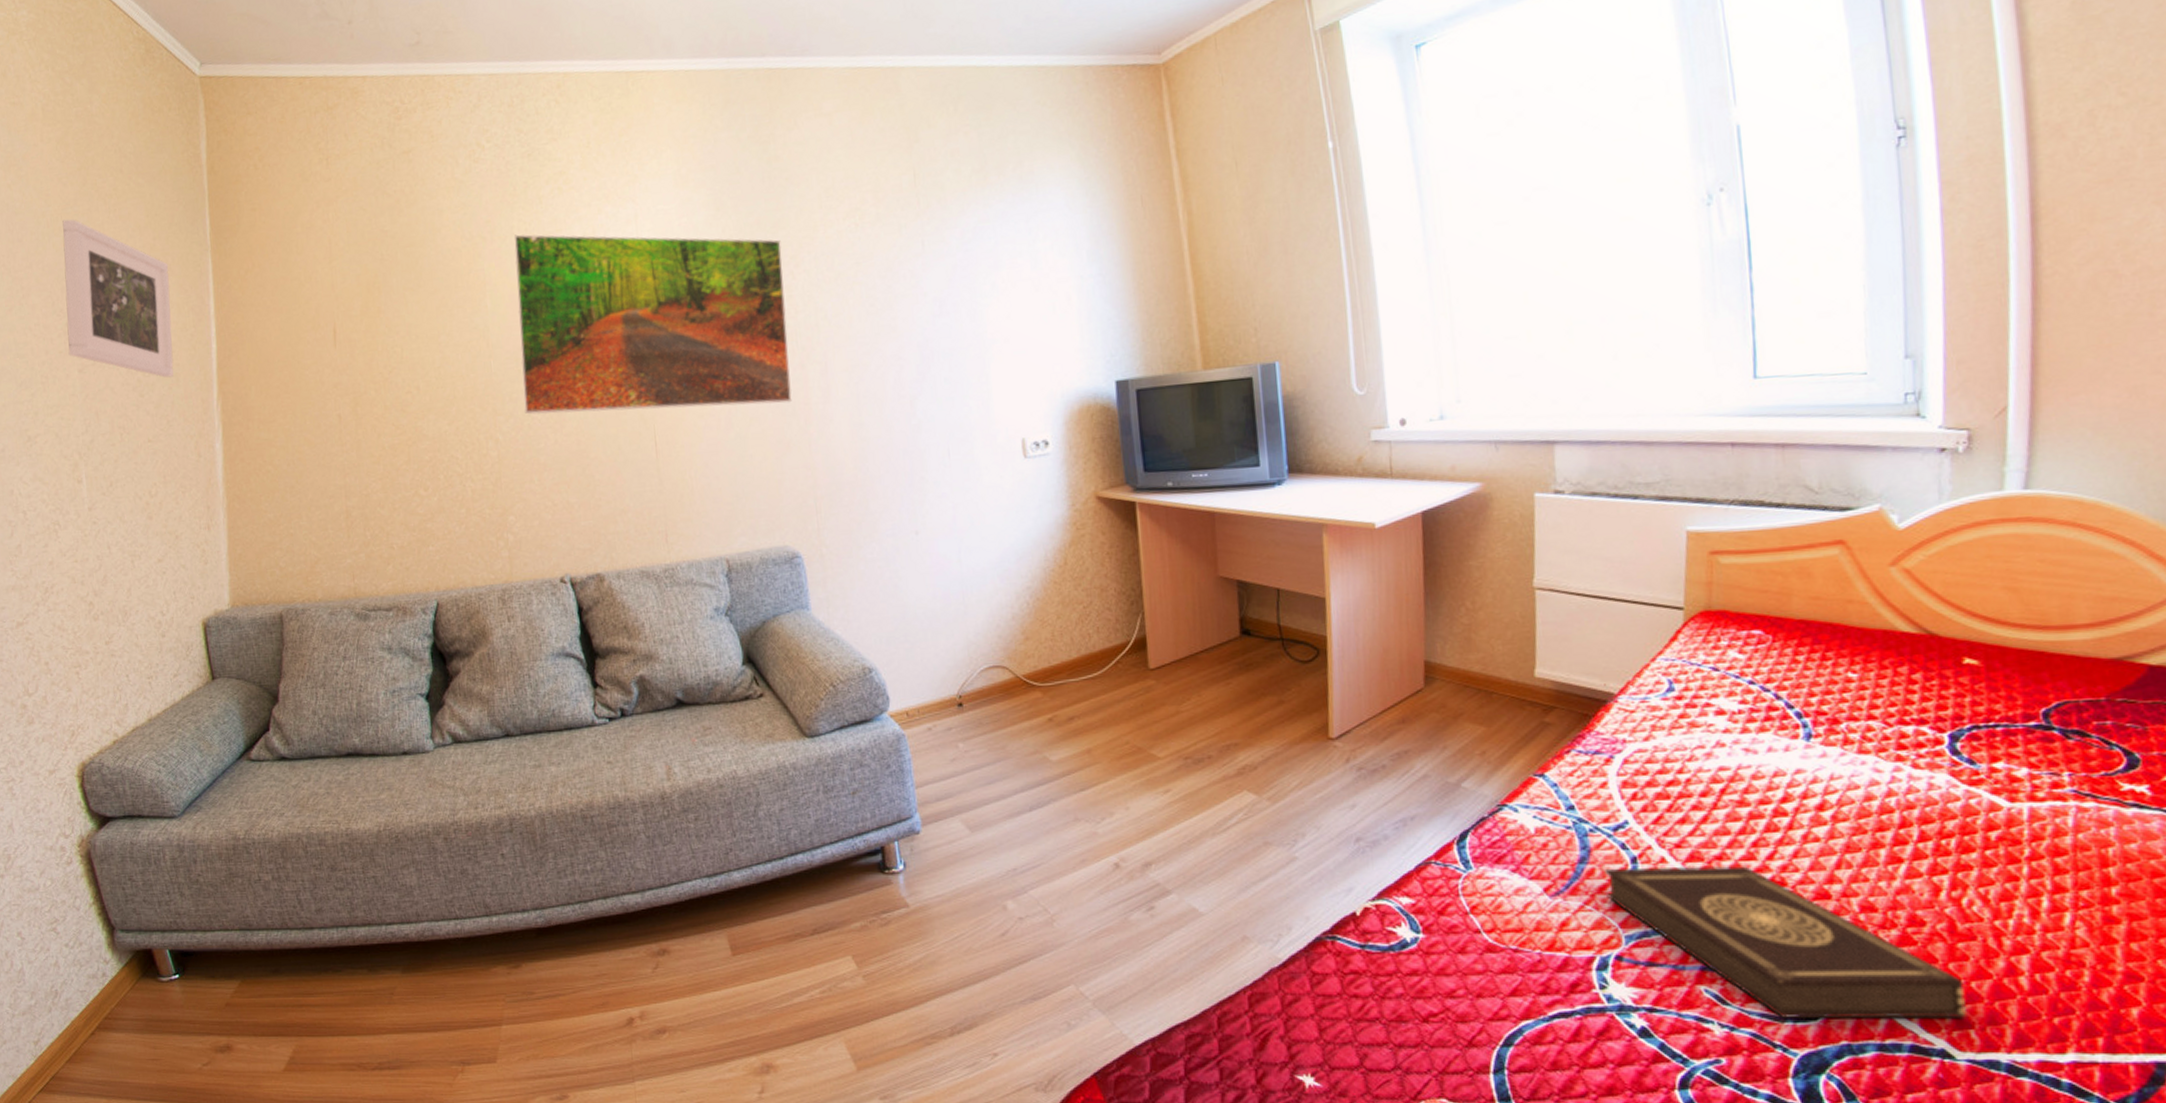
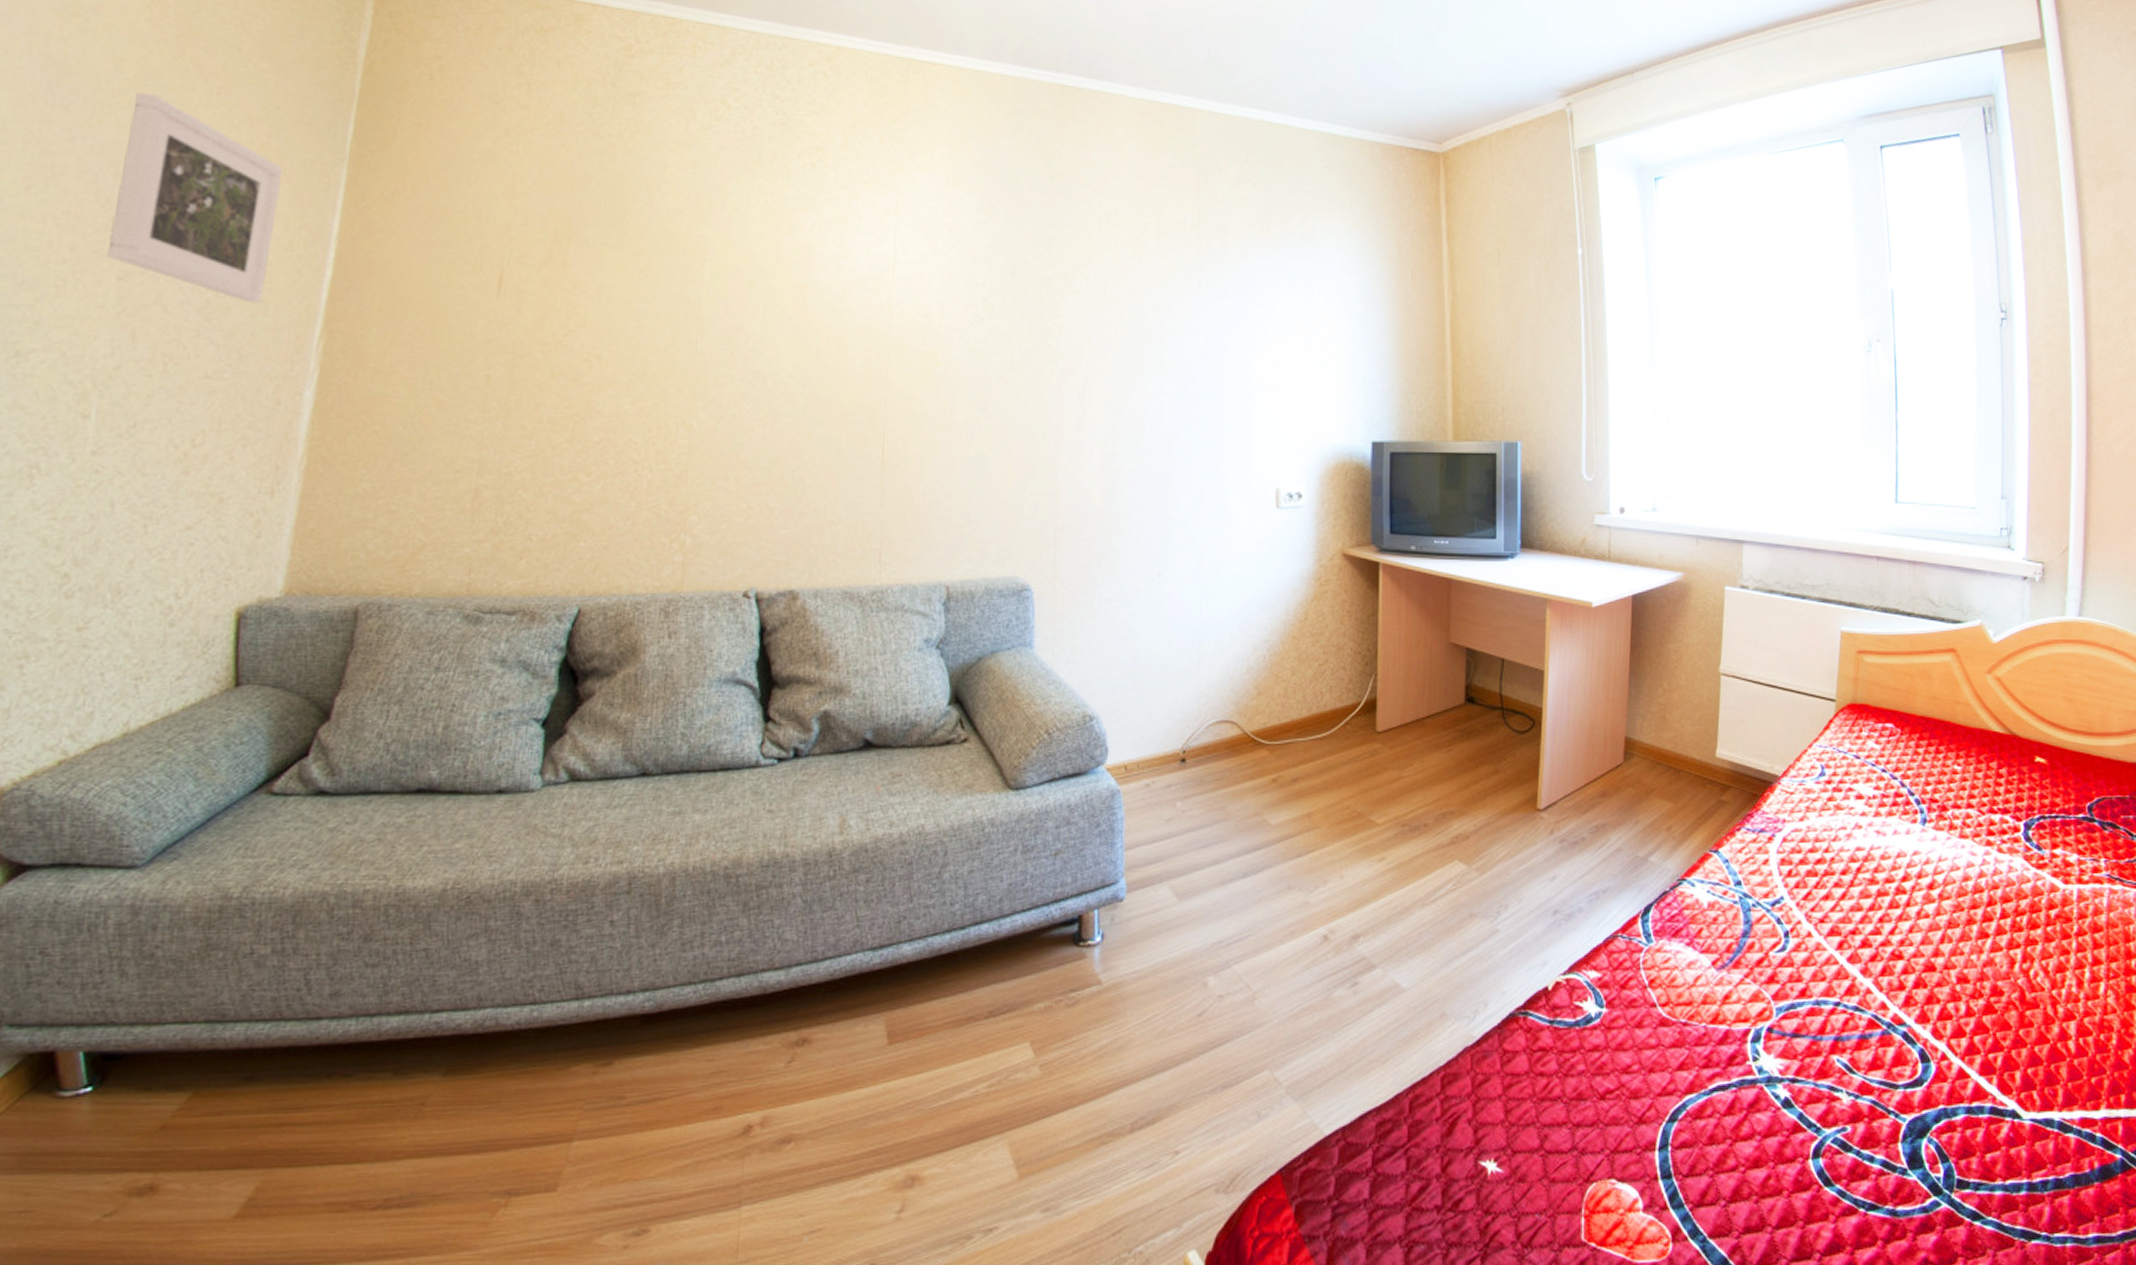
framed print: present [514,234,792,415] -> none [731,205,1053,425]
book: present [1604,866,1968,1020] -> none [1762,940,2032,1086]

